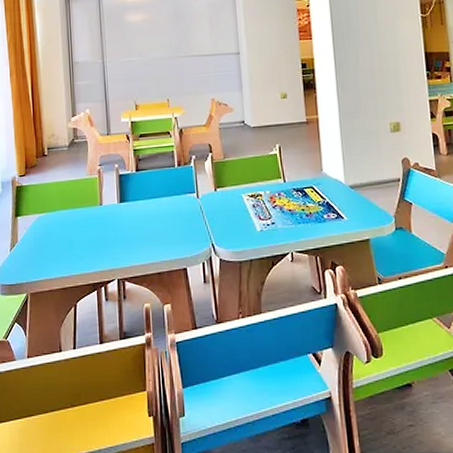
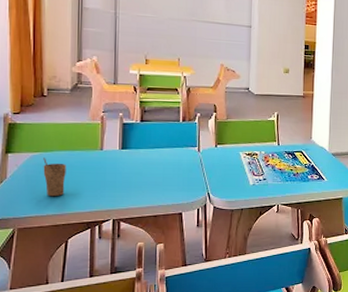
cup: none [48,218,70,257] -> present [43,157,66,196]

